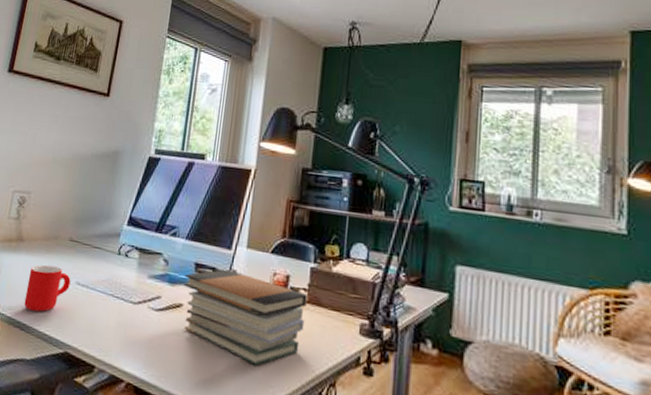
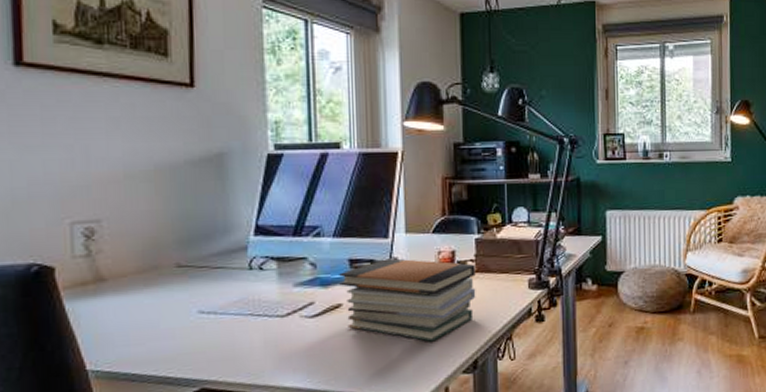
mug: present [24,264,71,312] -> none [125,300,190,357]

